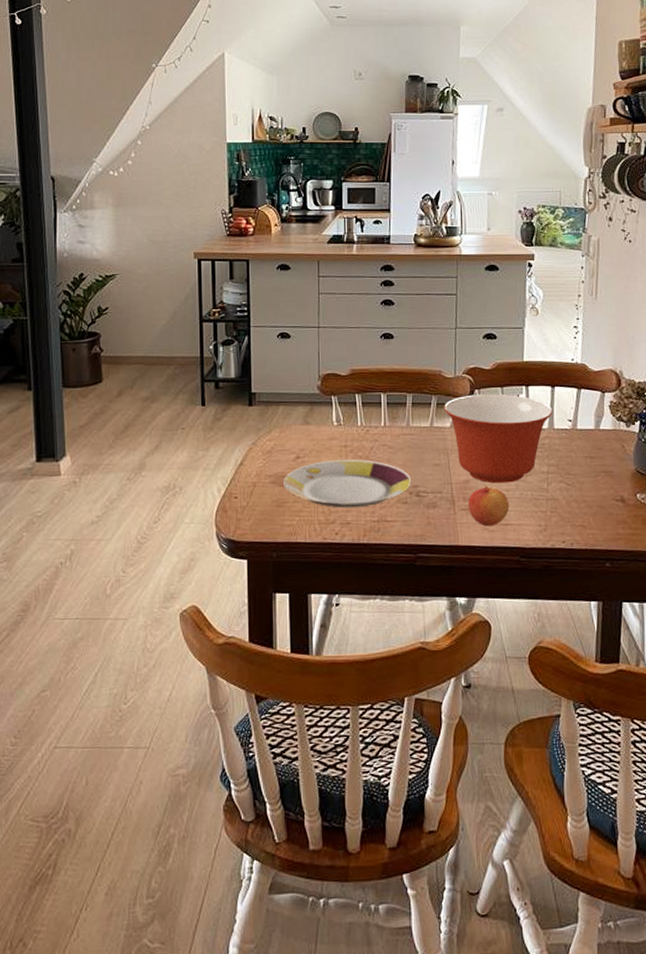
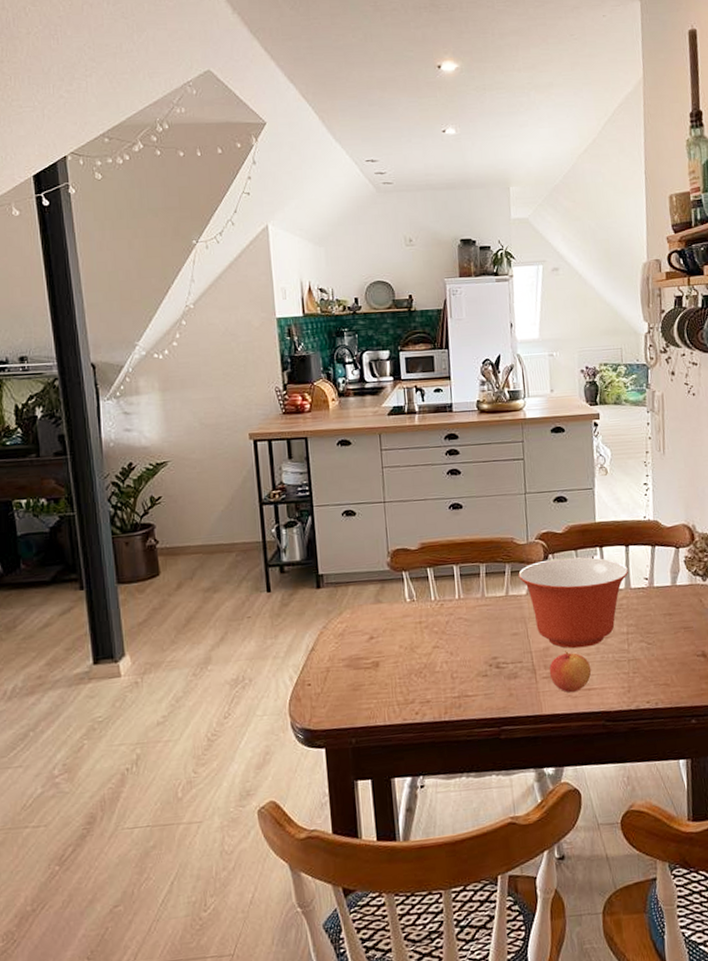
plate: present [284,459,412,508] -> none [358,634,491,687]

